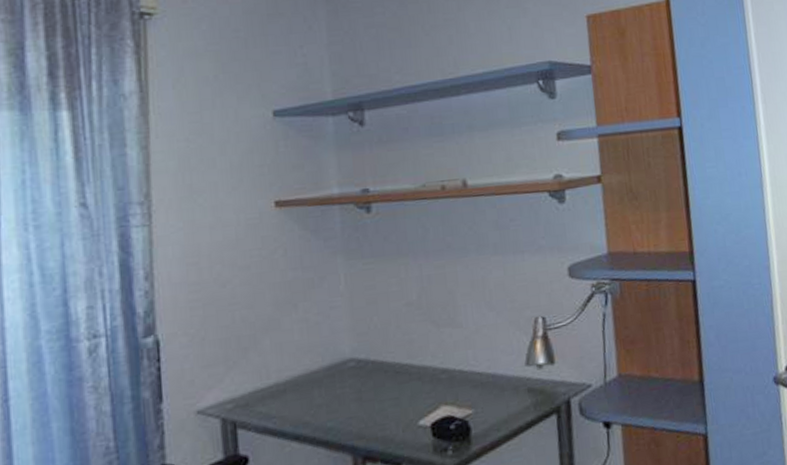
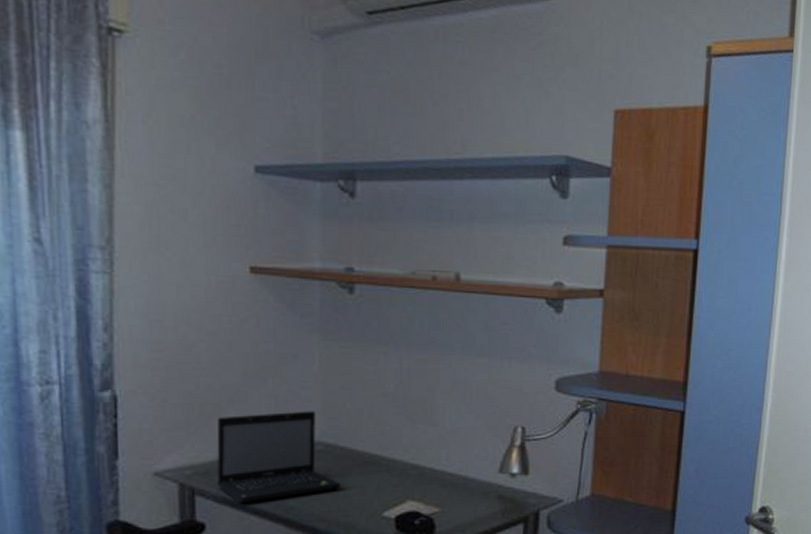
laptop: none [254,329,376,431] -> present [217,410,342,504]

